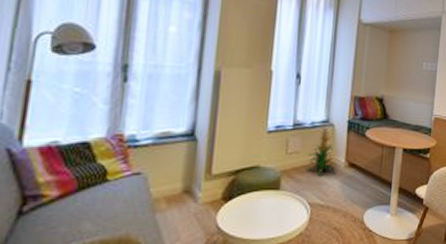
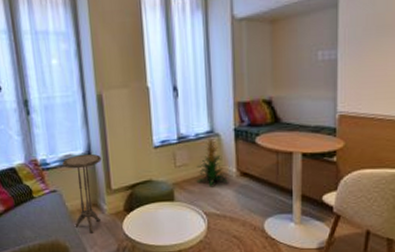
side table: none [154,132,206,226] -> present [62,153,101,233]

